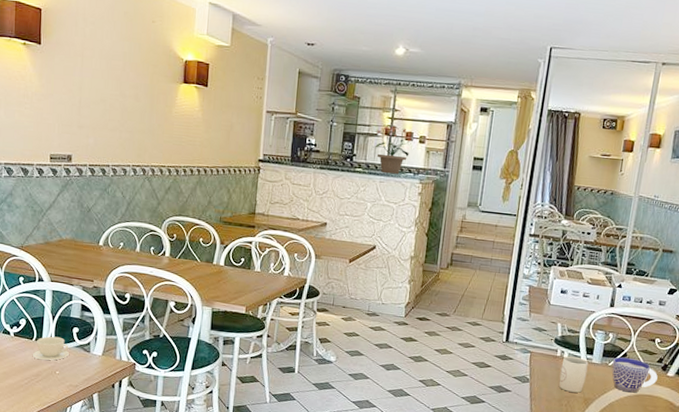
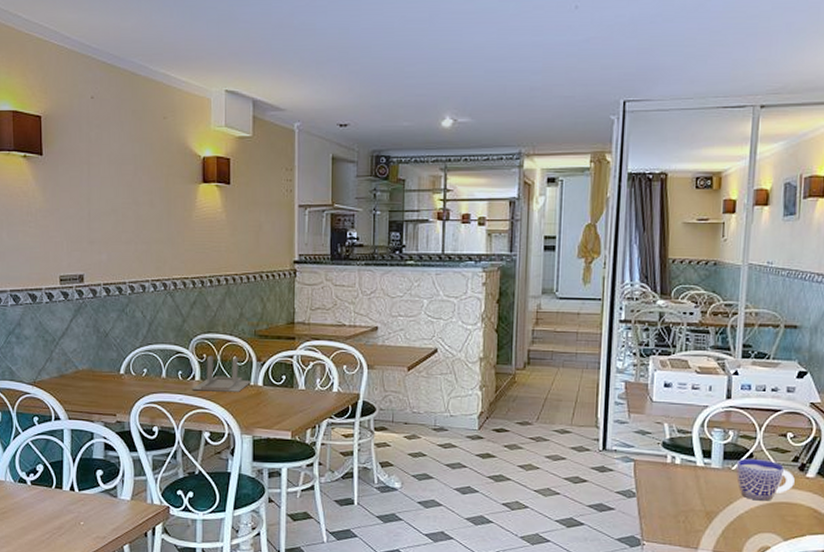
teacup: present [32,336,70,360] -> none [52,482,95,510]
napkin holder: none [161,236,214,270] -> present [191,355,251,393]
potted plant: present [373,126,413,175] -> none [424,209,471,264]
mug: present [558,356,589,393] -> none [672,462,707,505]

